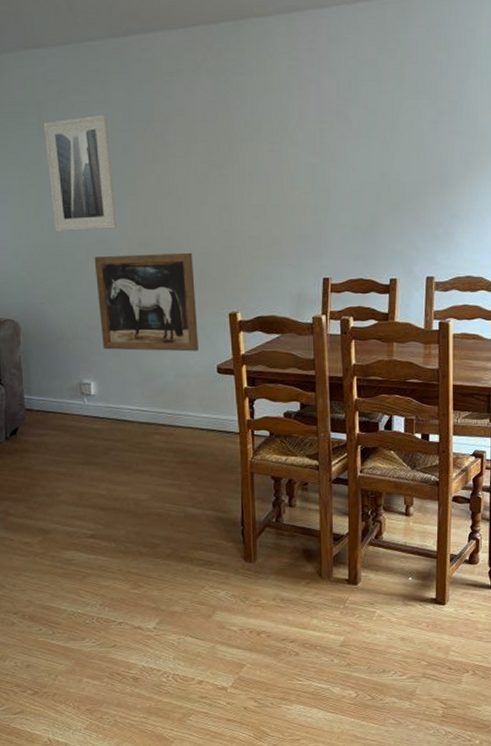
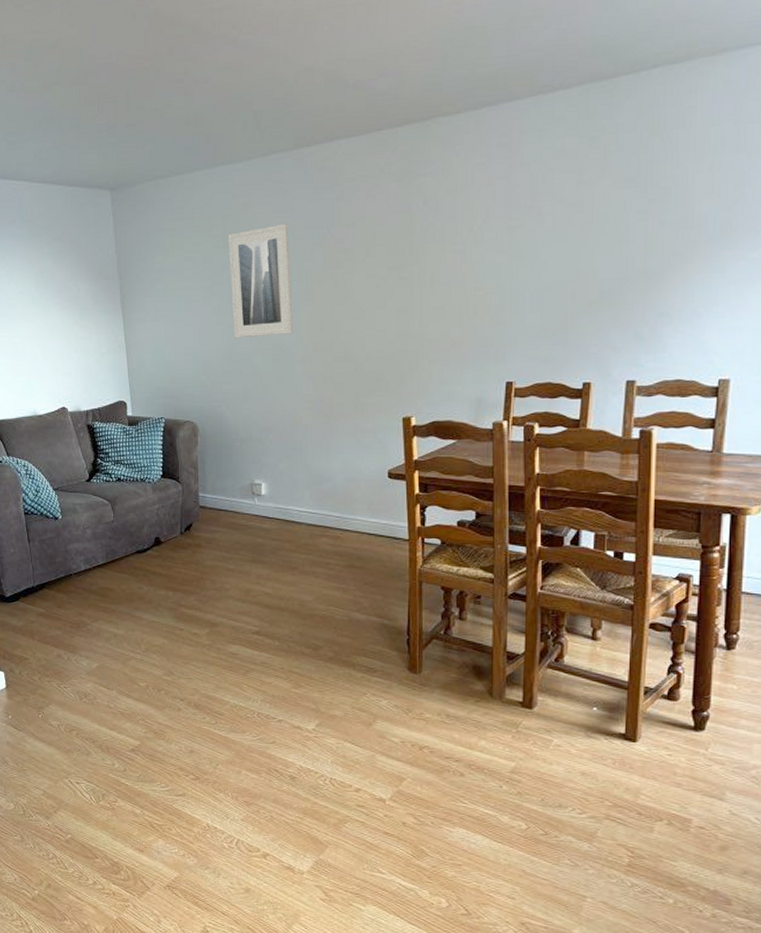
wall art: present [94,252,198,352] -> none [270,356,370,456]

